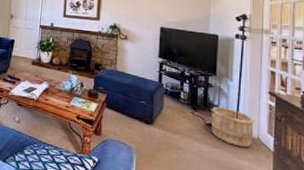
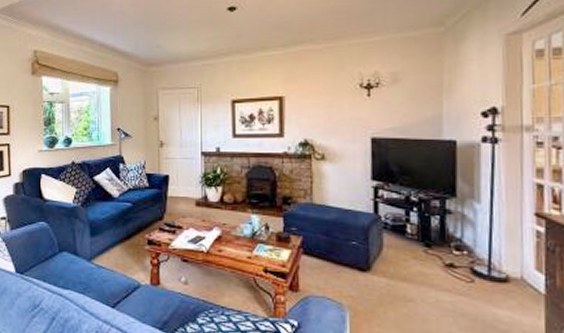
wooden bucket: present [211,106,255,148] -> none [451,240,516,292]

